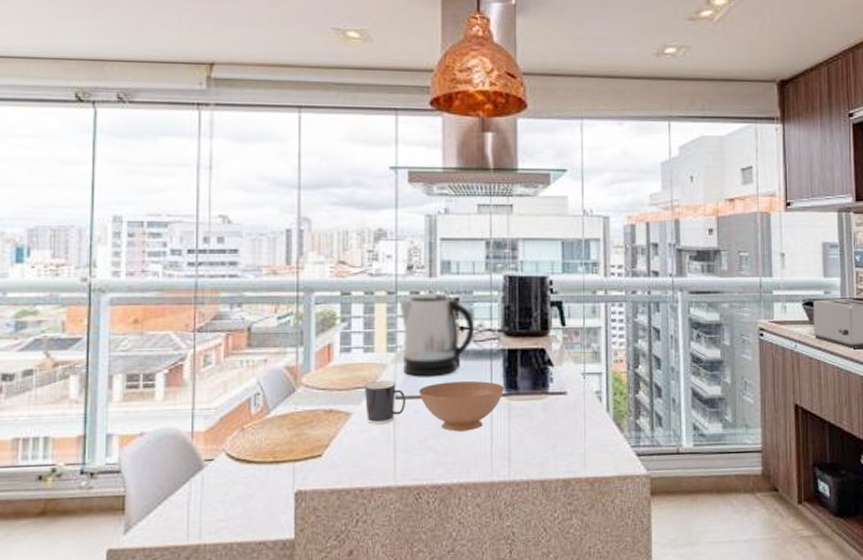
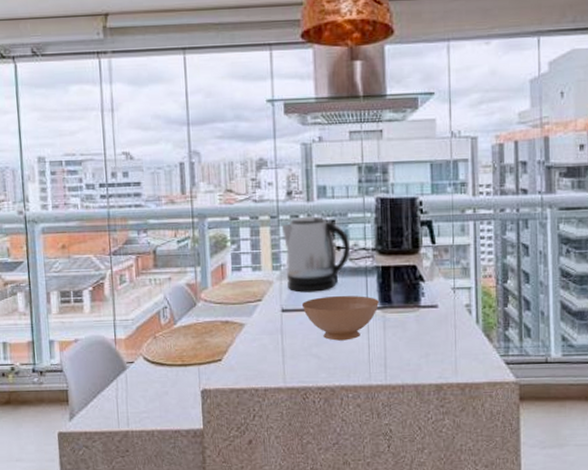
mug: present [364,380,406,425] -> none [254,295,292,334]

